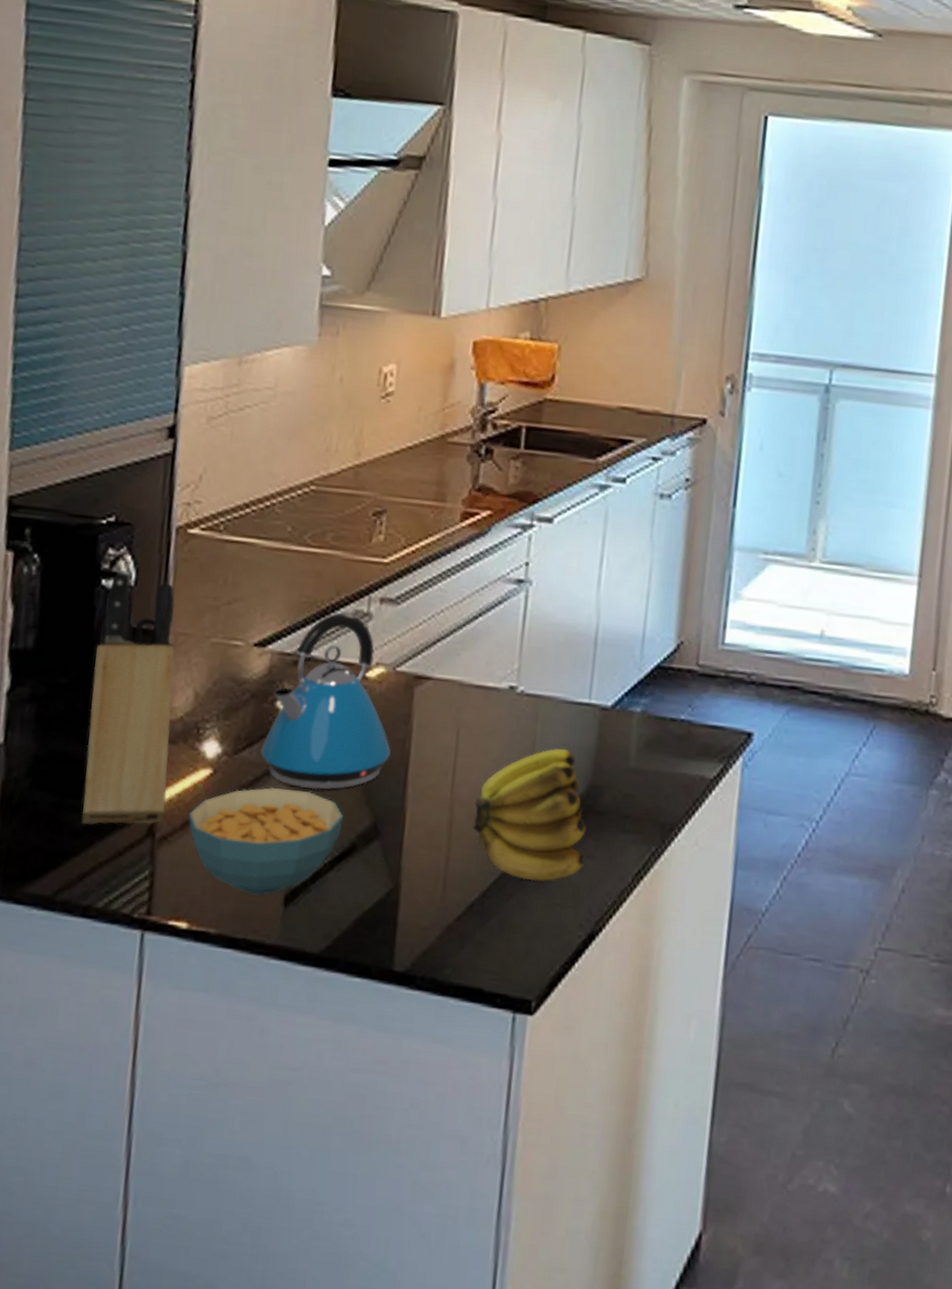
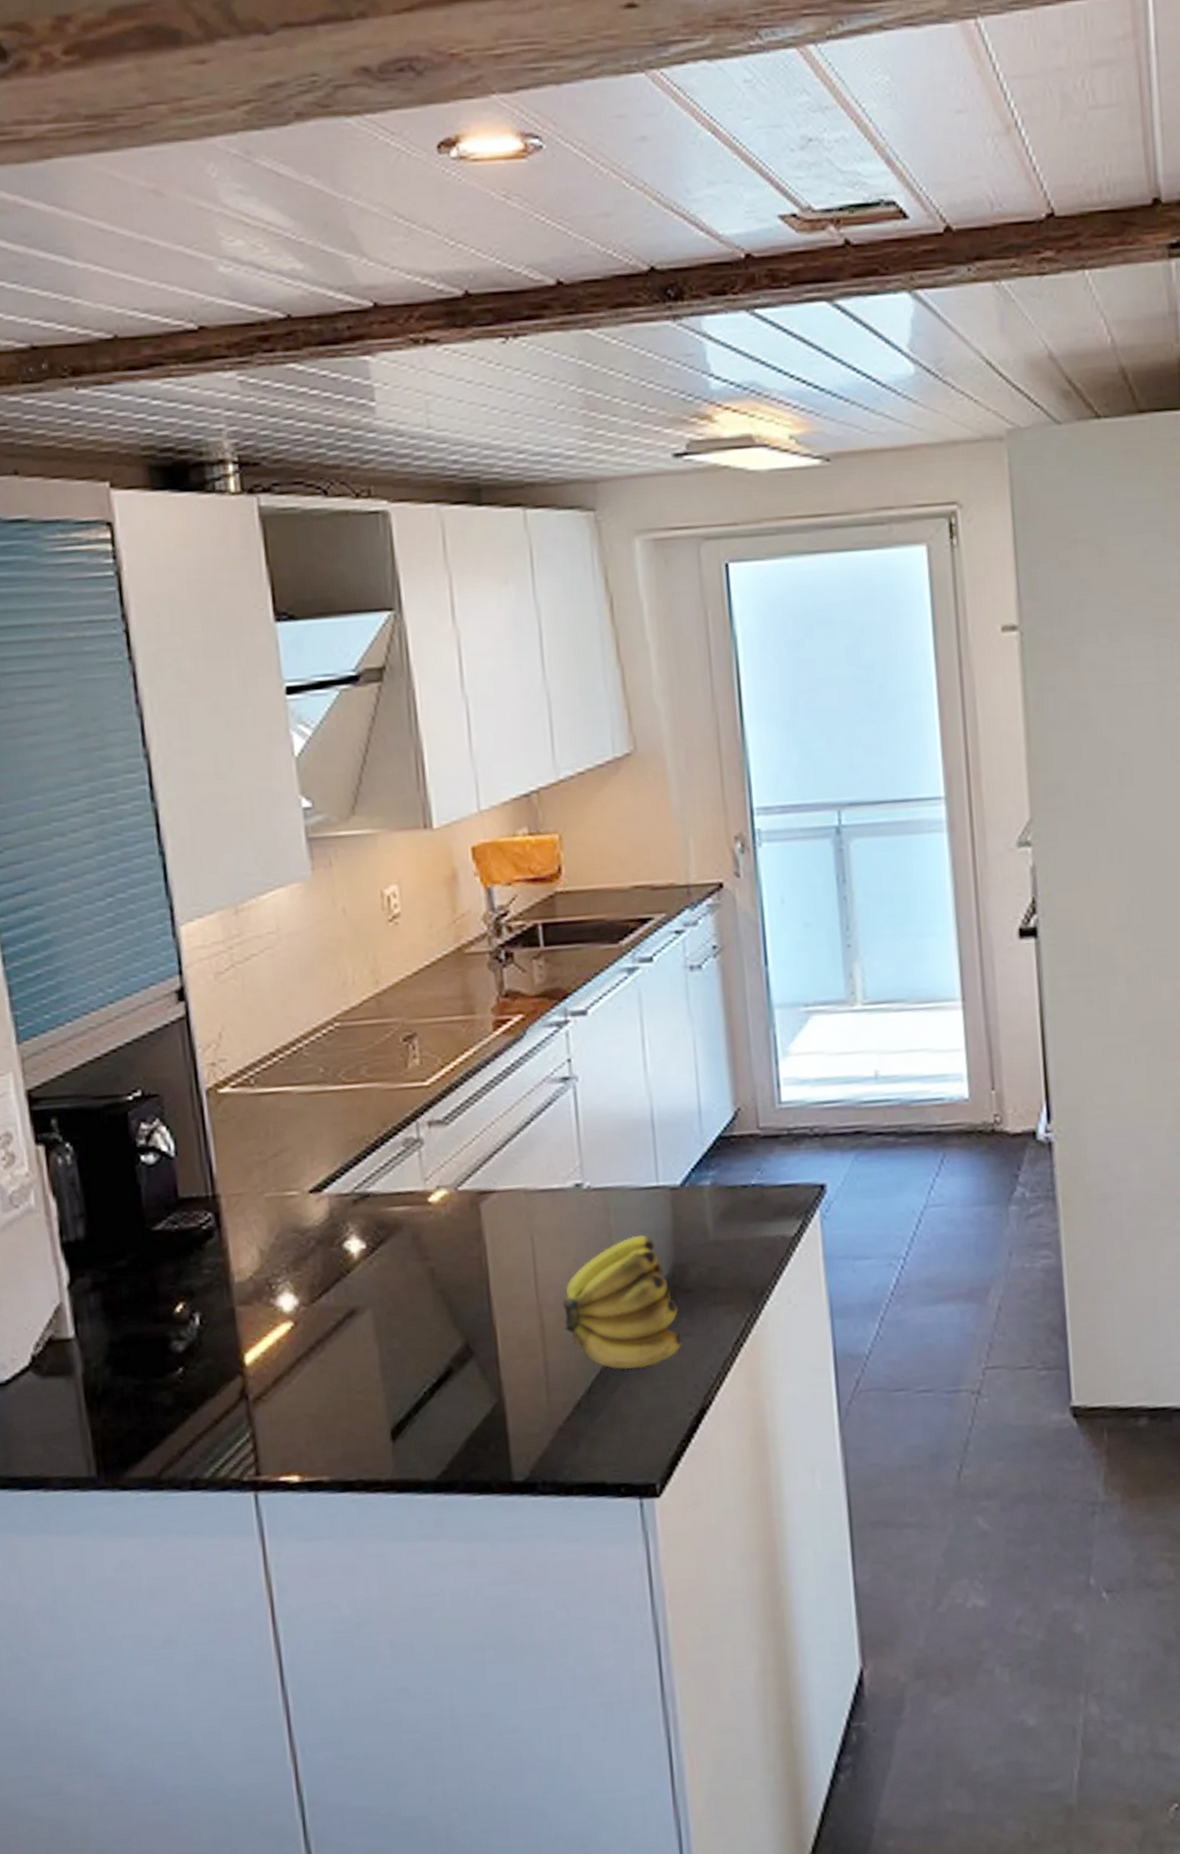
knife block: present [81,569,176,825] -> none [149,1142,255,1400]
cereal bowl: present [188,787,344,896] -> none [278,1324,435,1436]
kettle: present [260,612,391,790] -> none [337,1143,469,1324]

